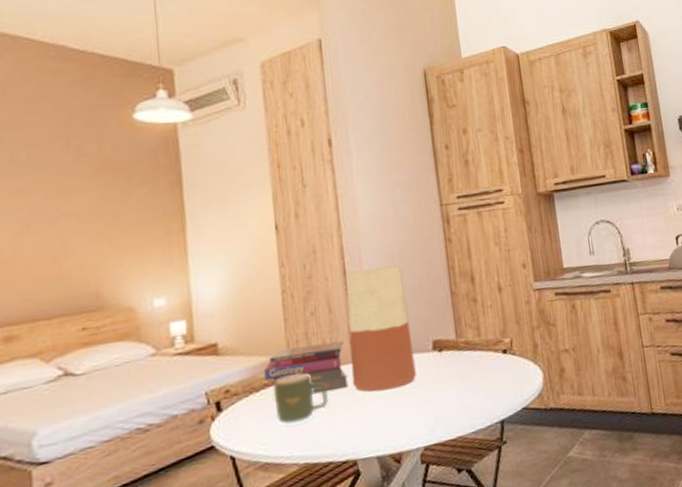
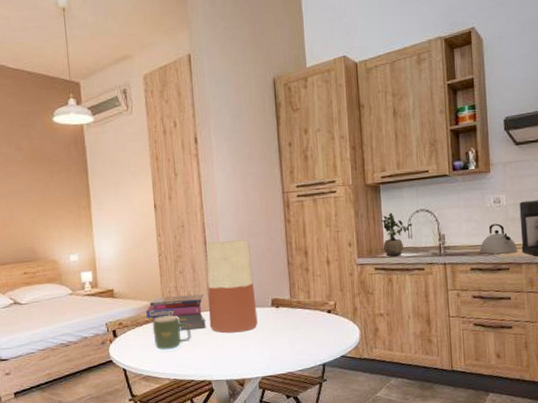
potted plant: none [557,225,593,279] -> present [380,213,412,257]

